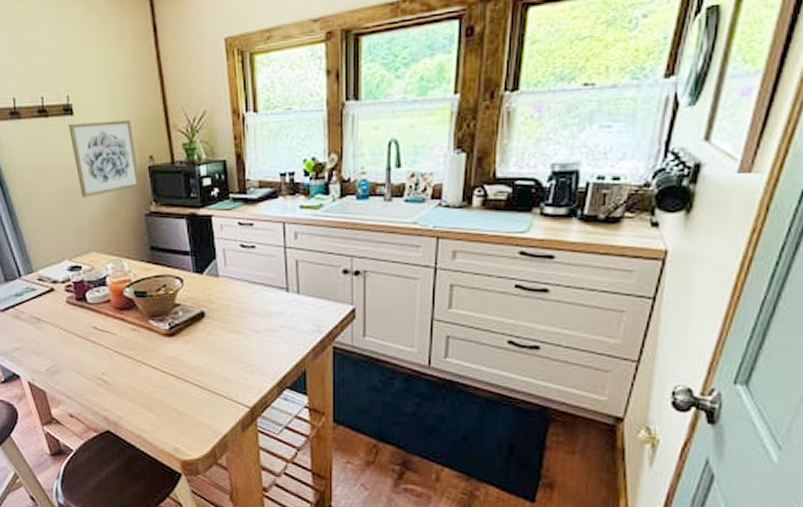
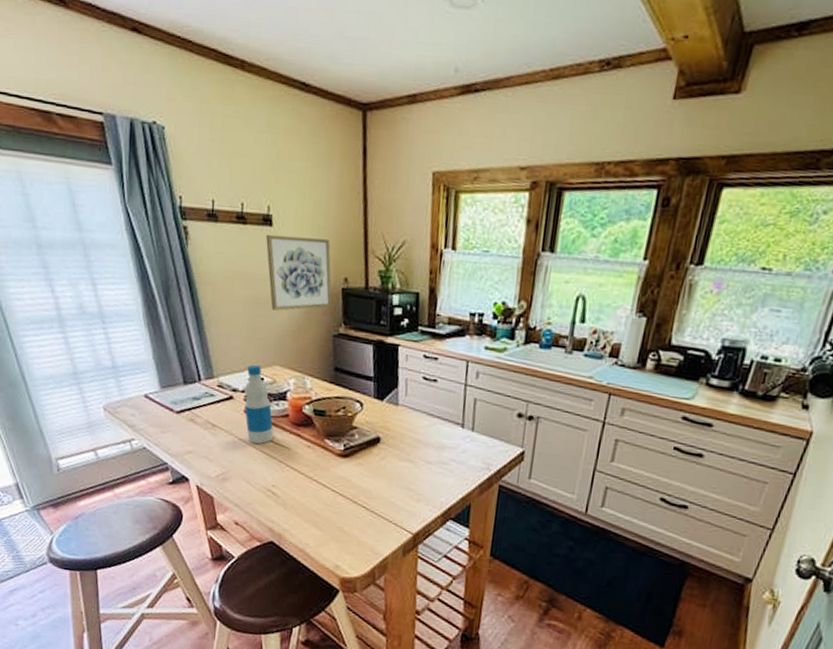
bottle: none [64,253,99,333] -> present [244,364,274,444]

